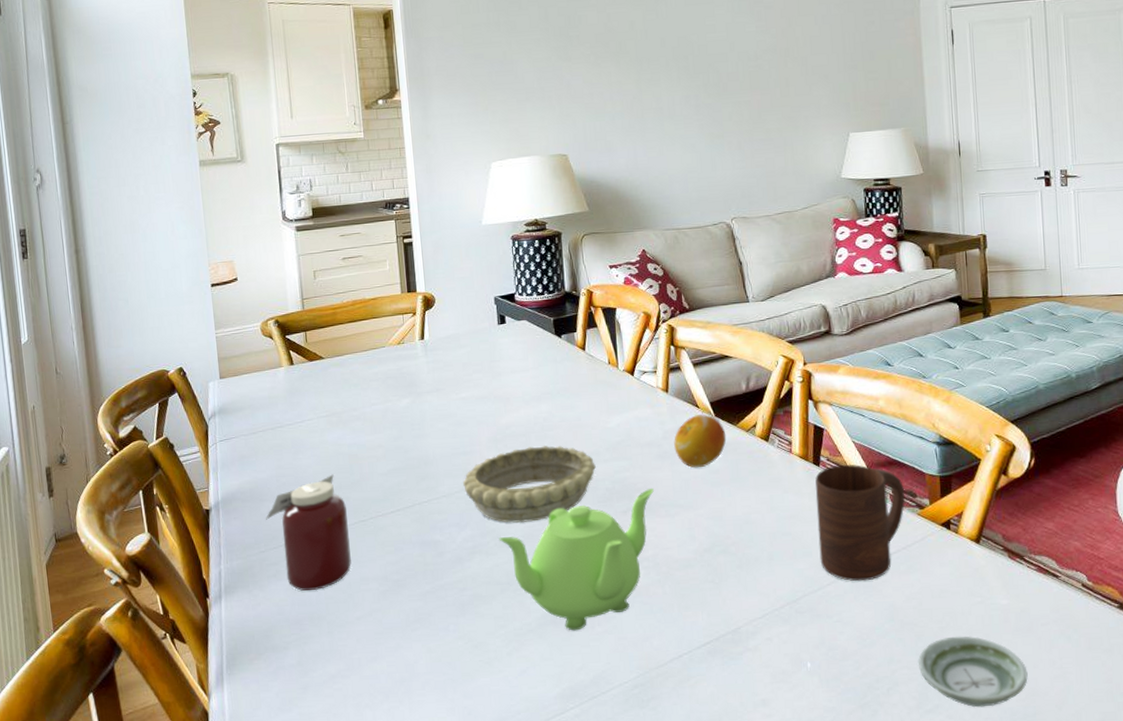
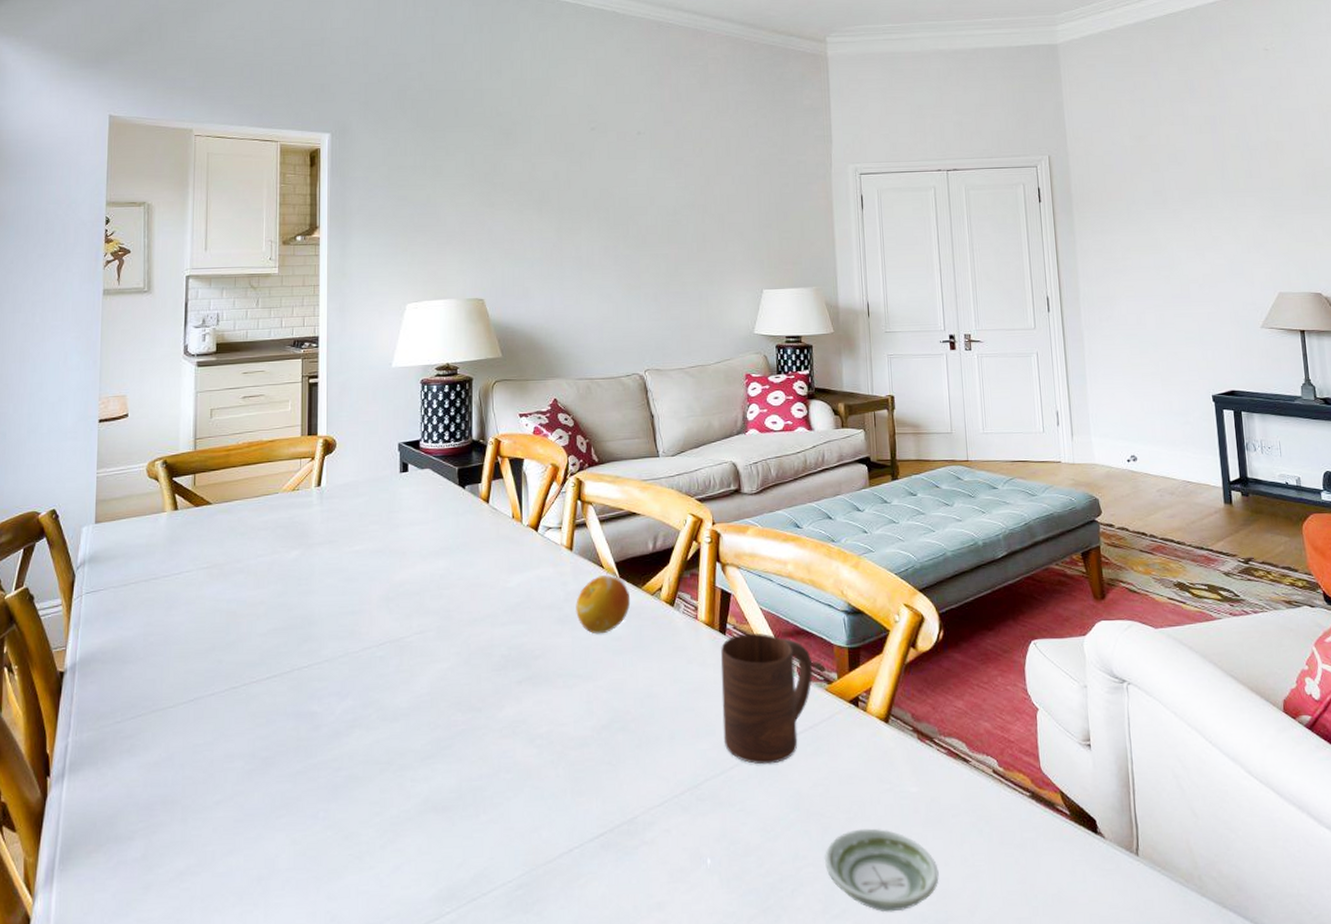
jar: present [265,474,351,591] -> none [125,633,218,770]
decorative bowl: present [463,445,596,523] -> none [349,605,492,693]
teapot: present [499,488,654,631] -> none [382,655,552,820]

